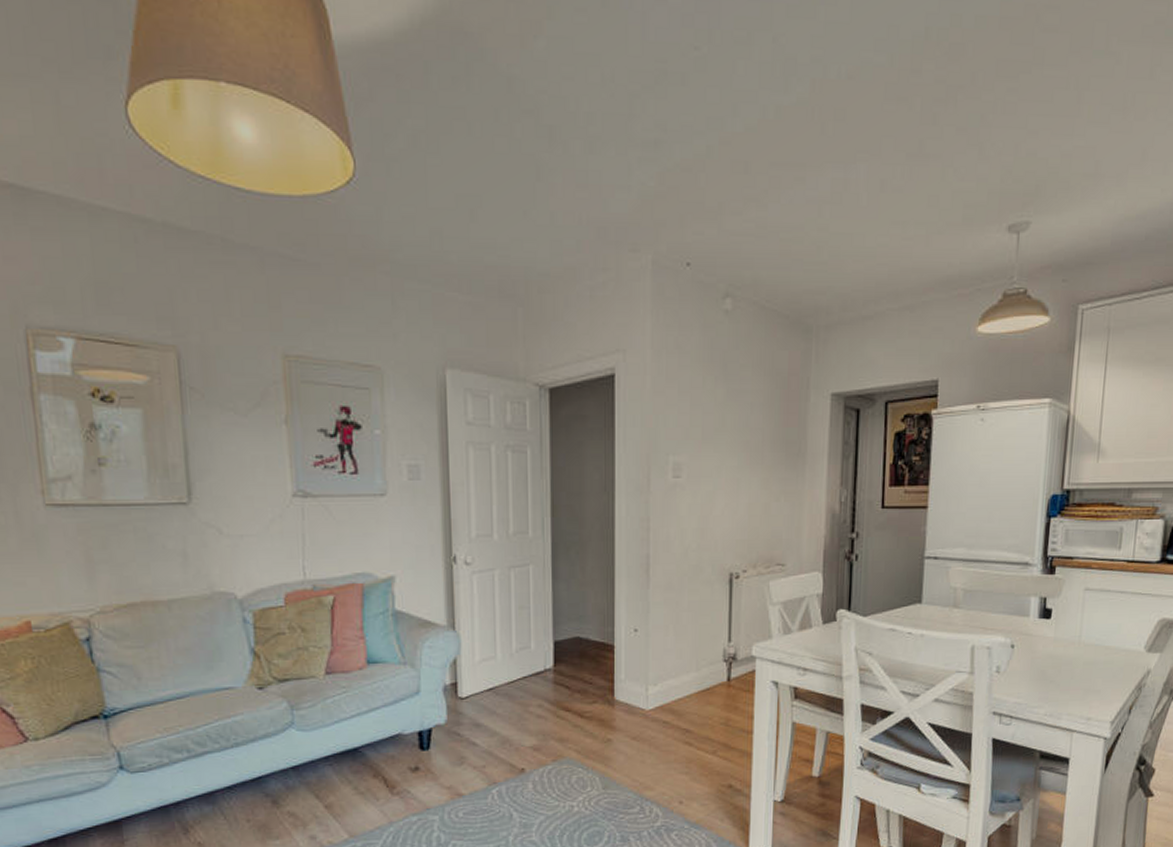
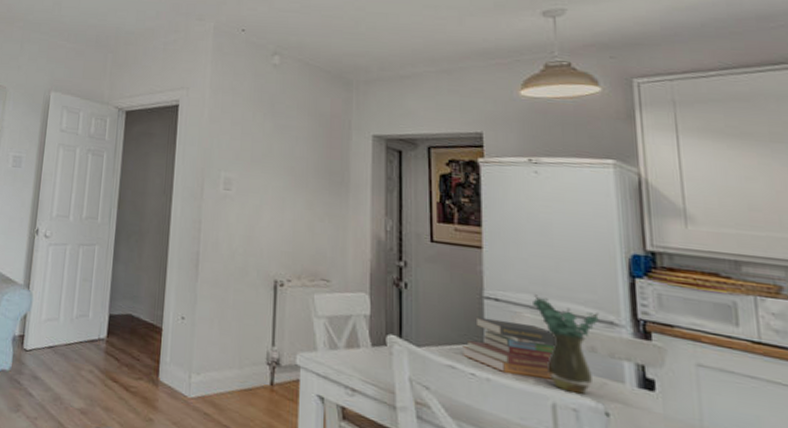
books: none [903,576,980,626] -> present [463,316,555,380]
vase: none [966,547,1018,633] -> present [533,294,599,394]

